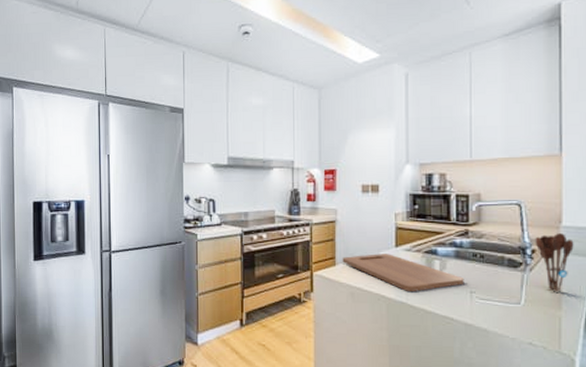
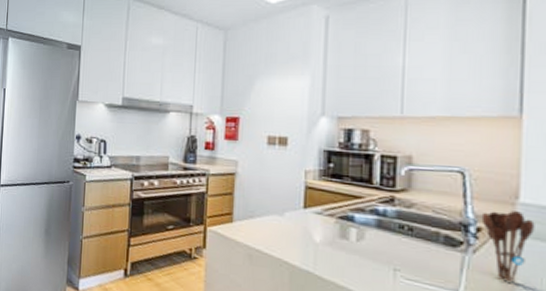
cutting board: present [342,254,464,293] -> none [240,213,387,262]

